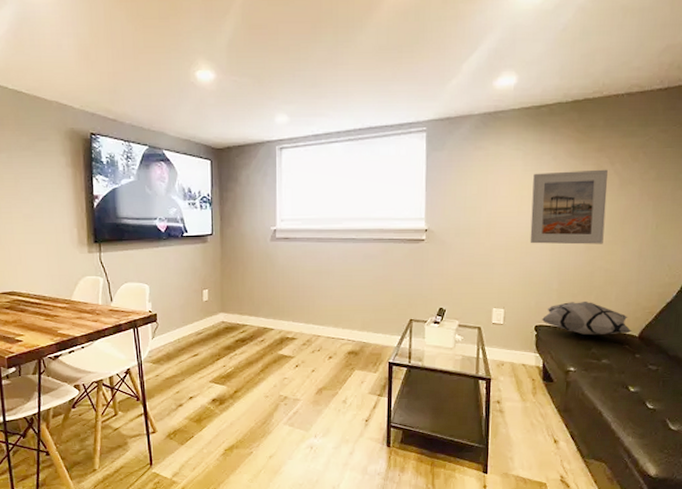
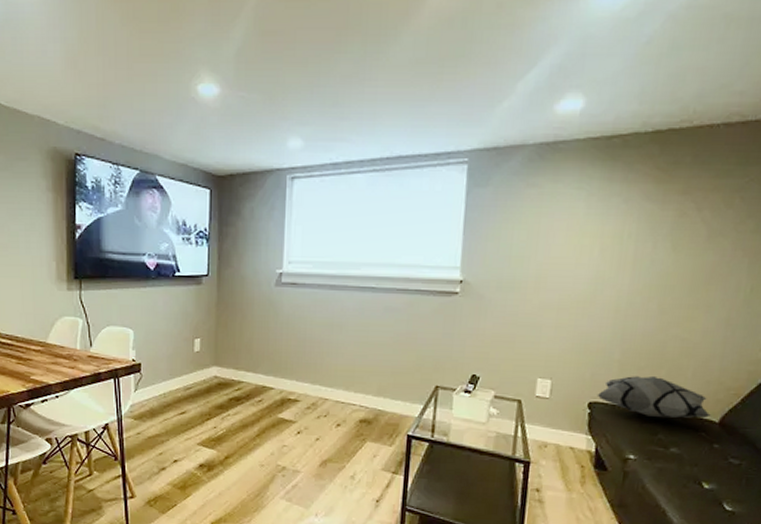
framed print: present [530,169,608,245] -> none [588,216,693,308]

